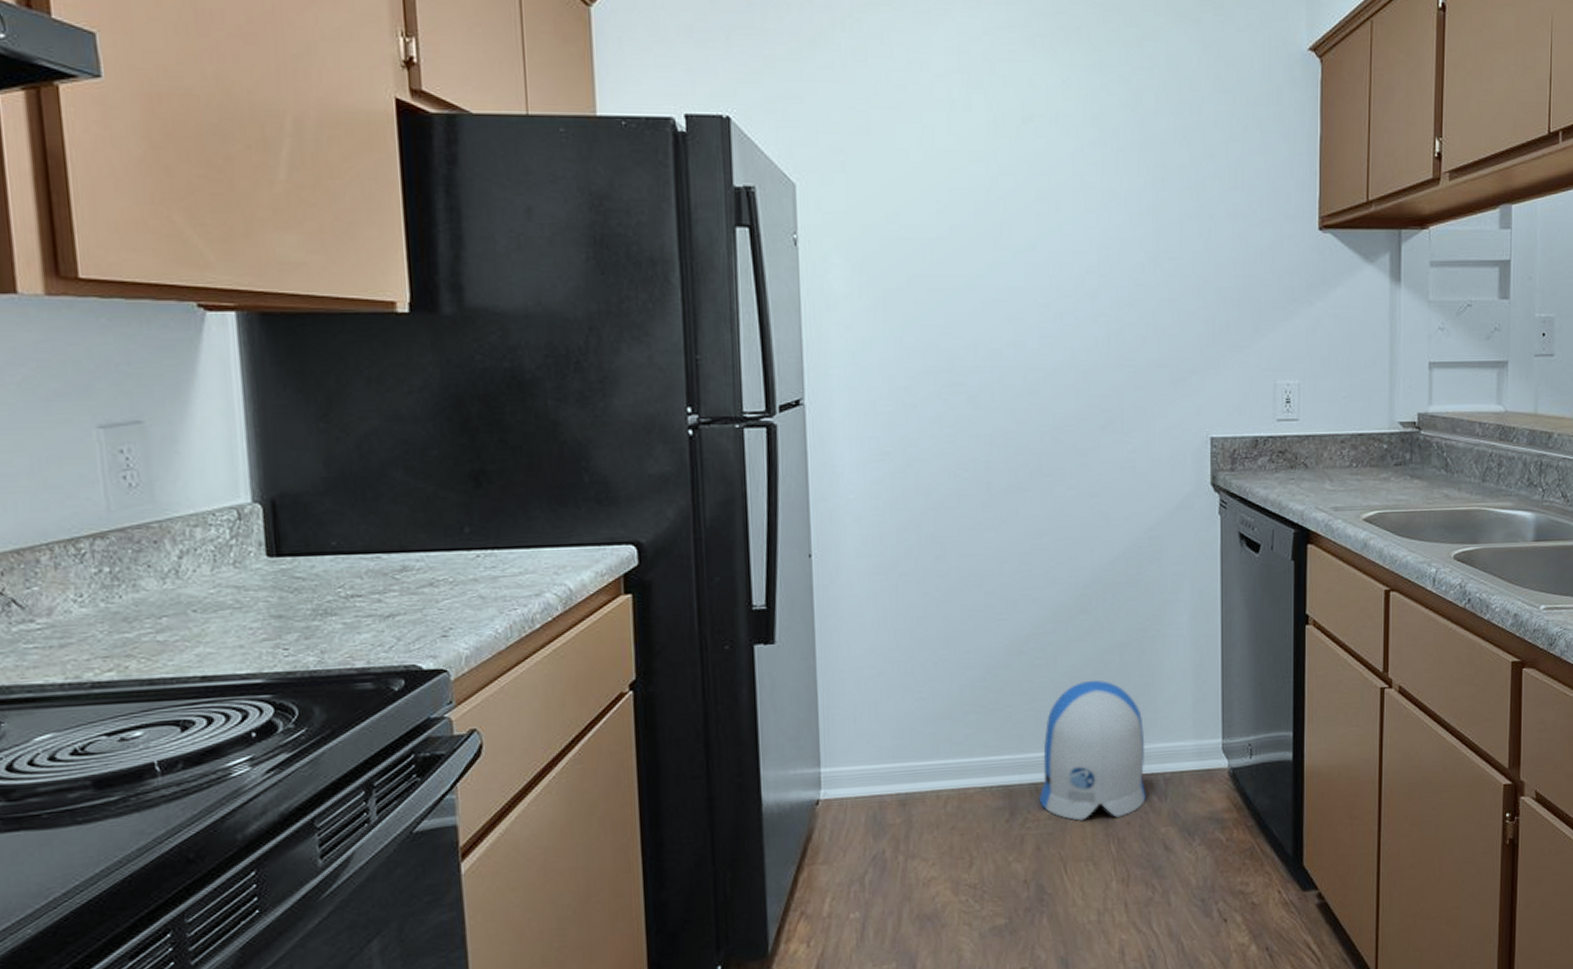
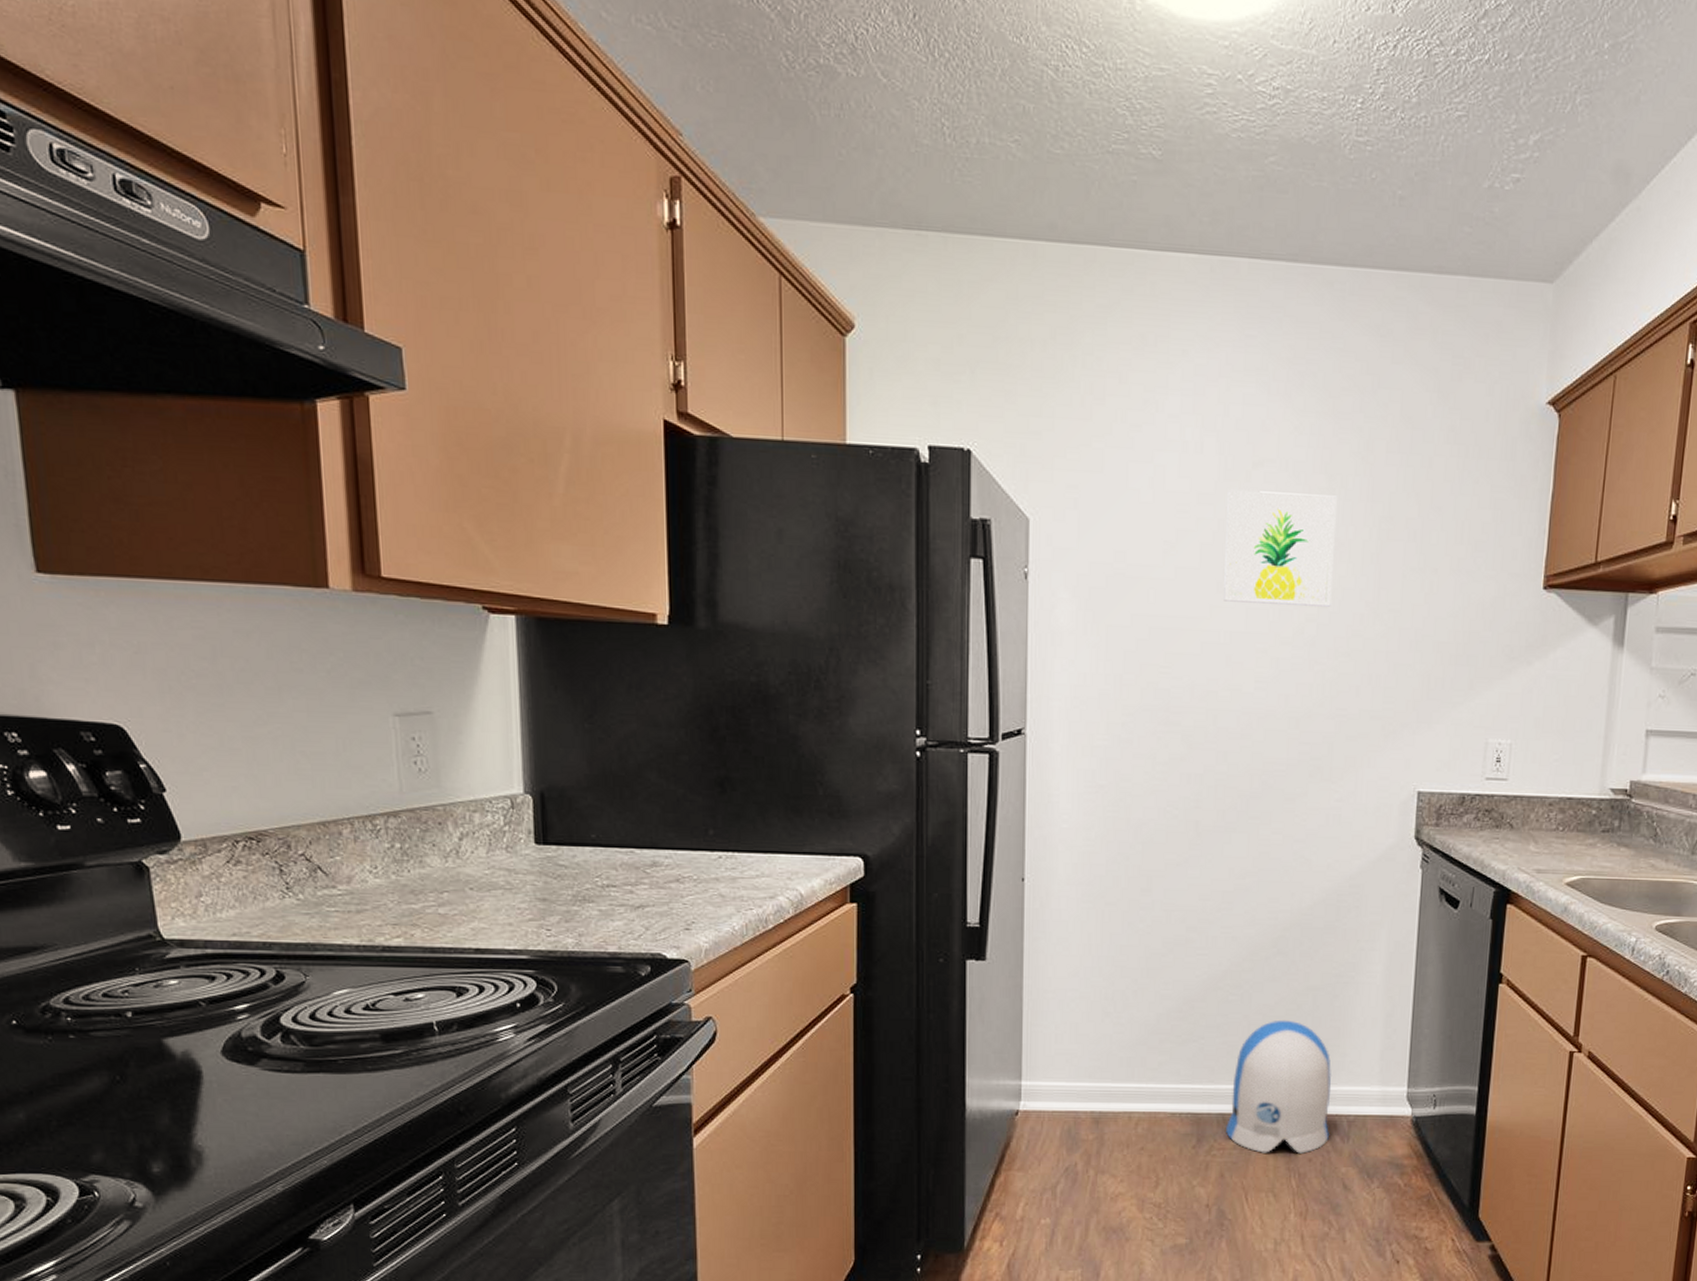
wall art: none [999,146,1111,258] -> present [1223,489,1337,607]

